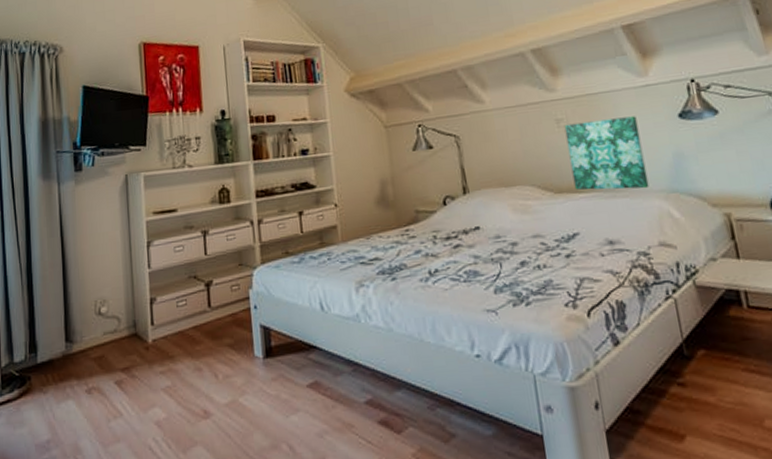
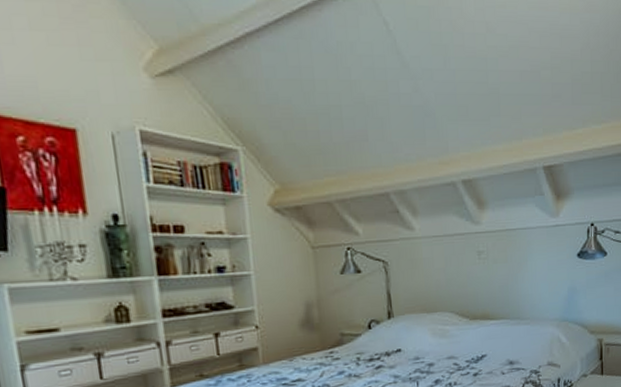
wall art: present [564,116,649,191] -> none [484,253,547,318]

